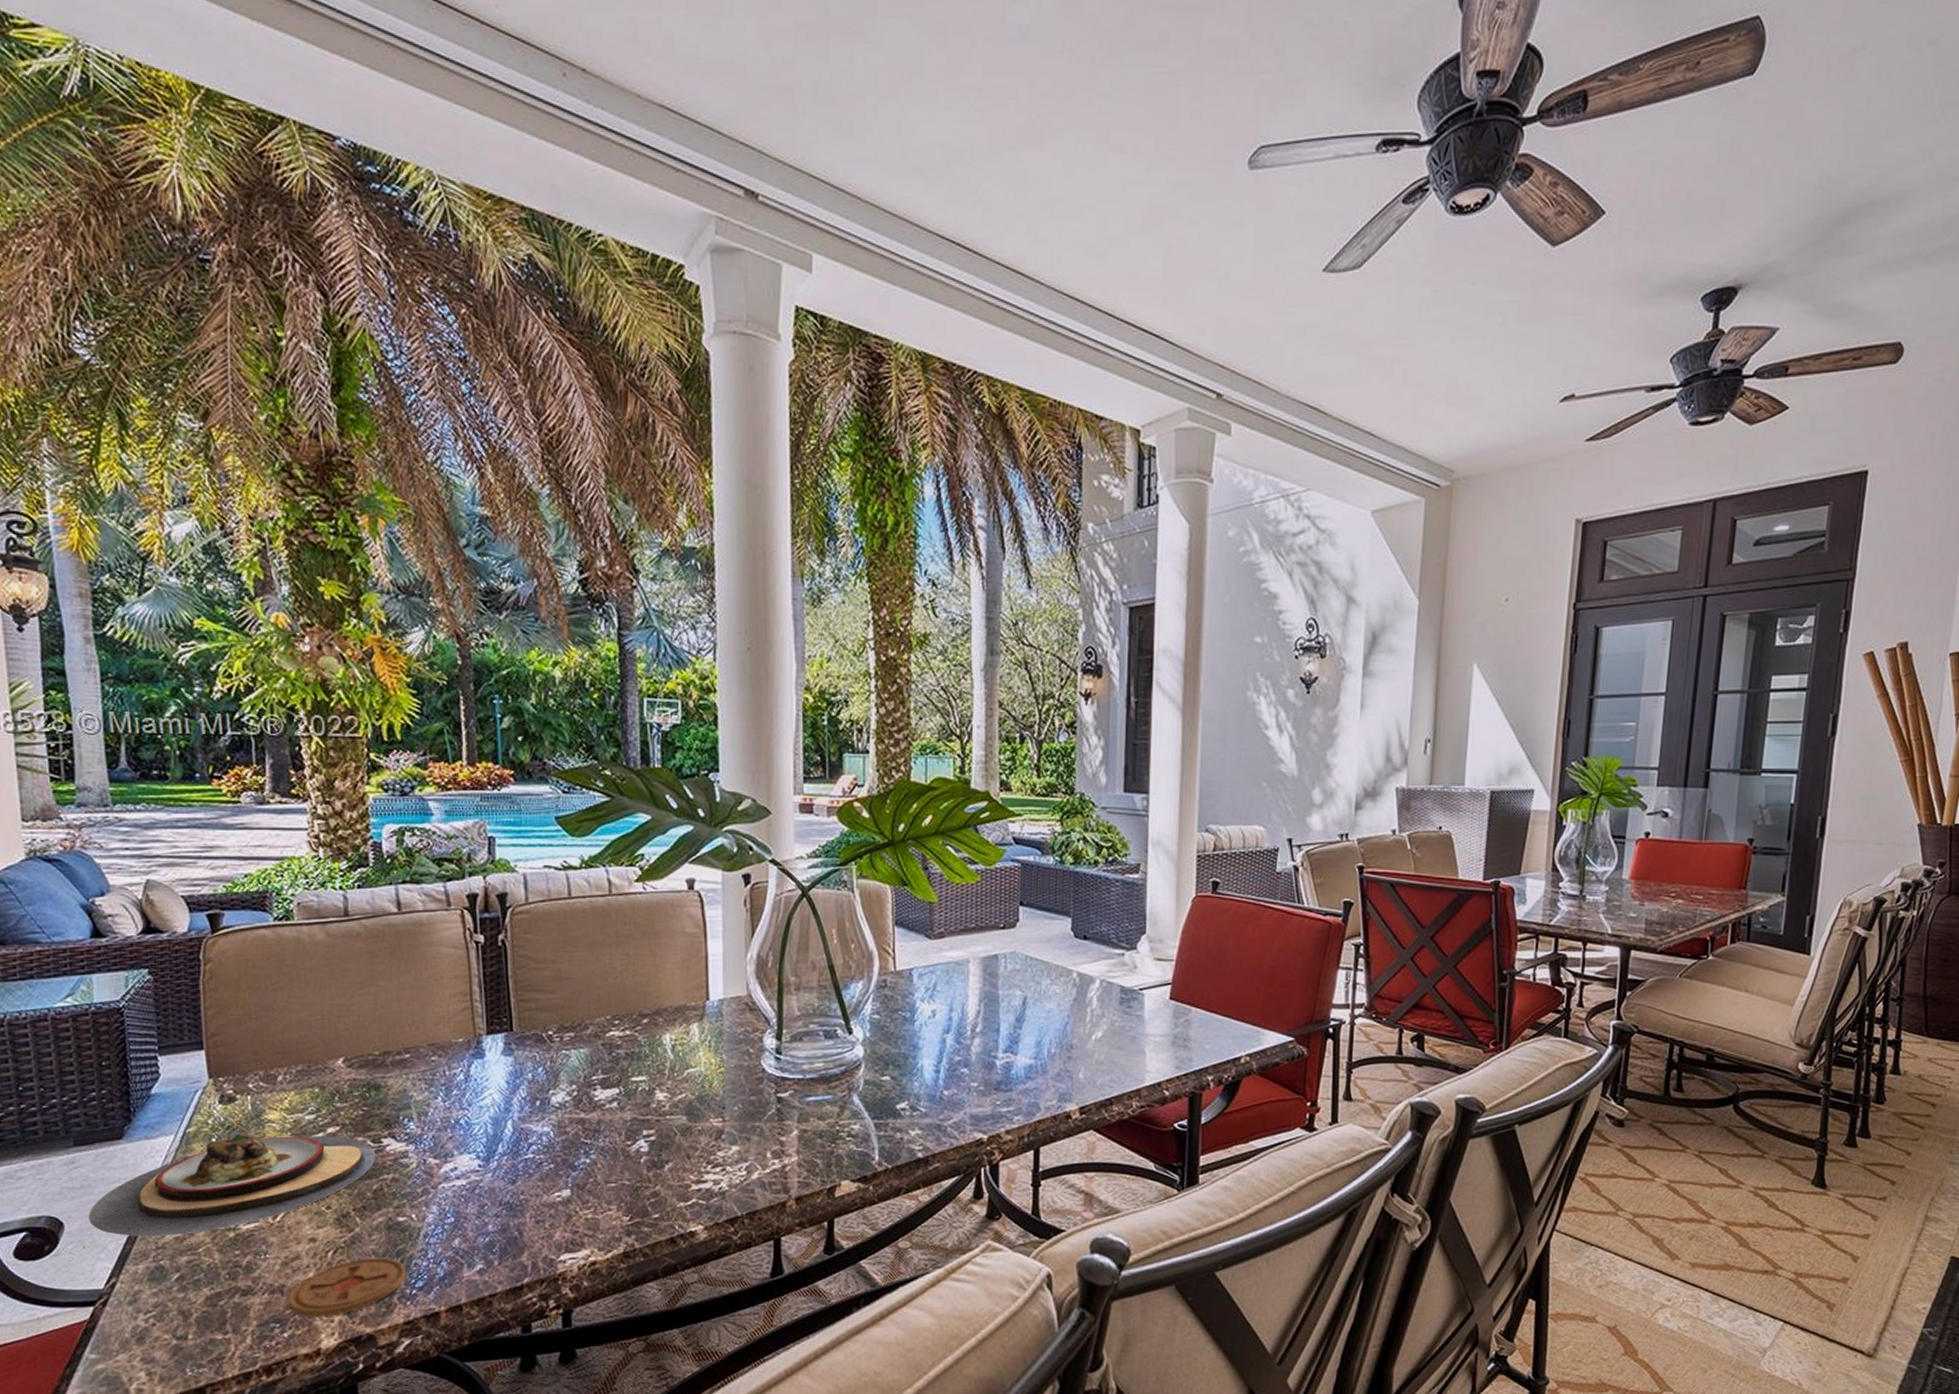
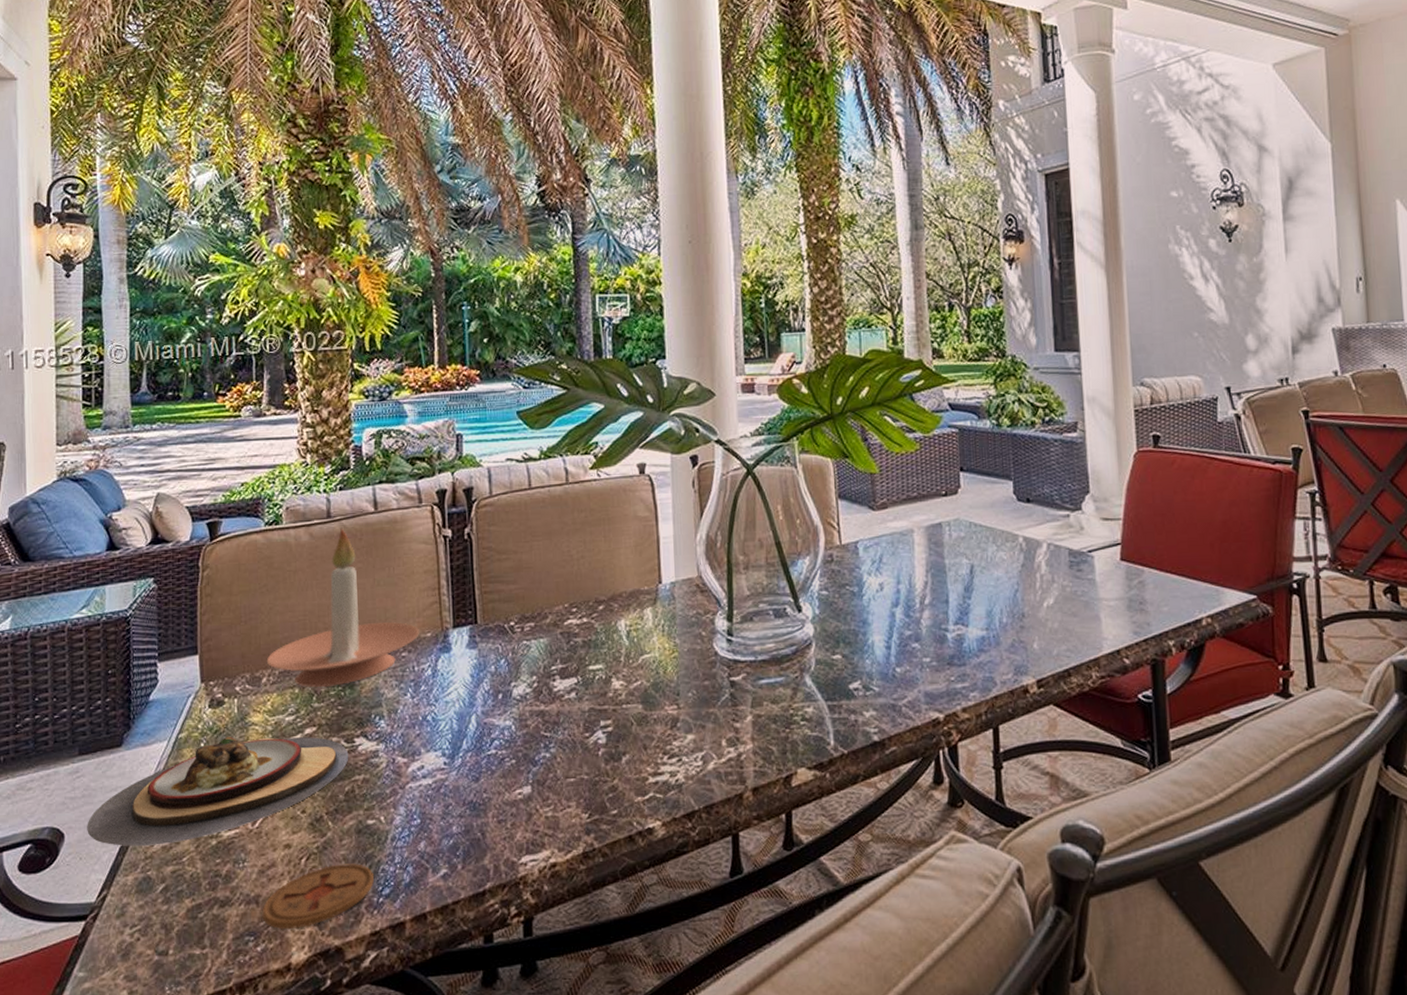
candle holder: none [281,927,451,1088] -> present [266,527,420,688]

